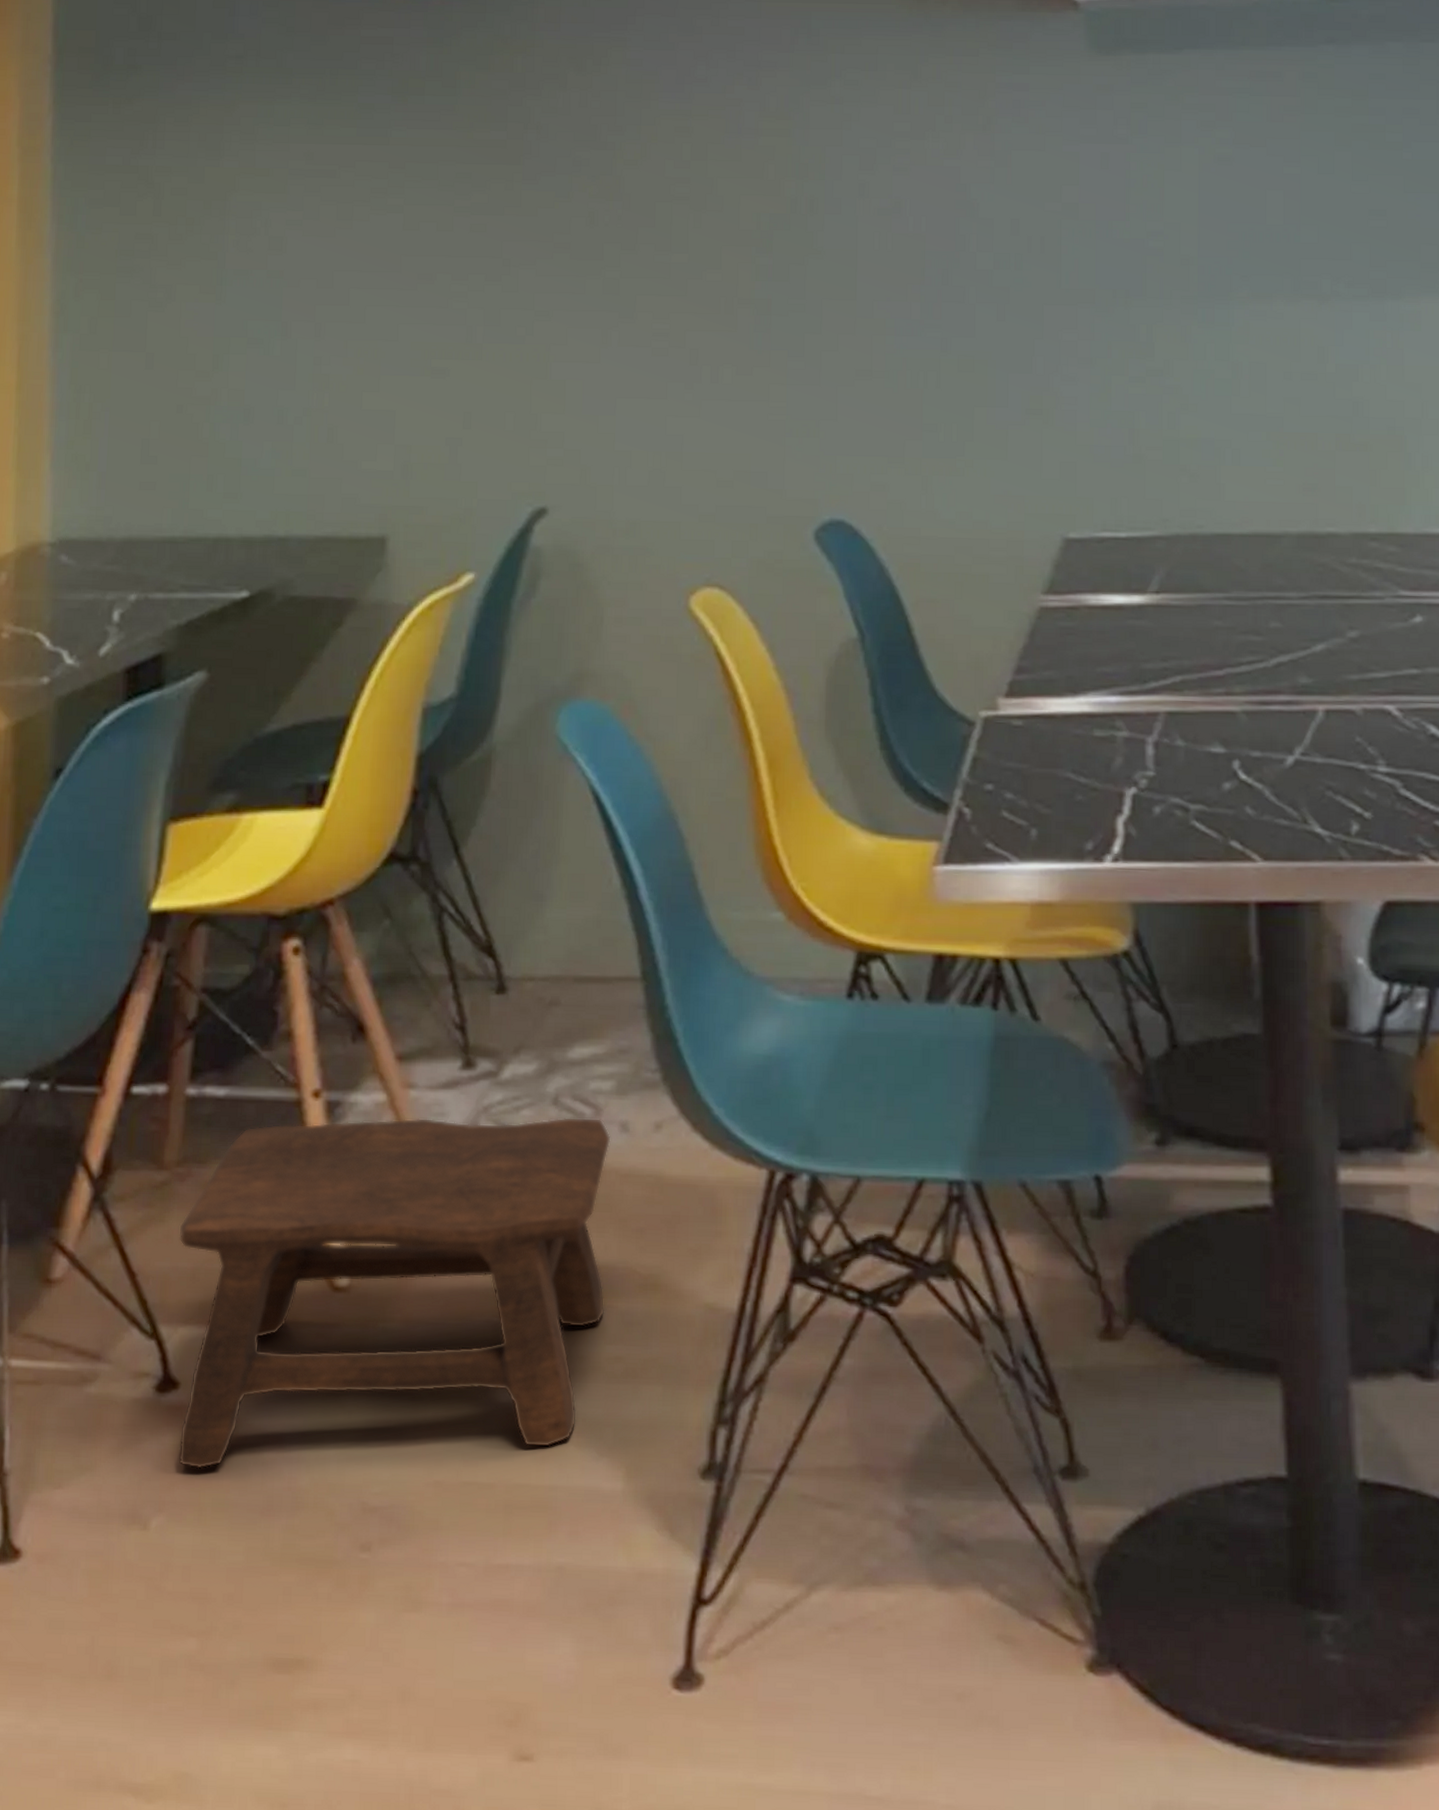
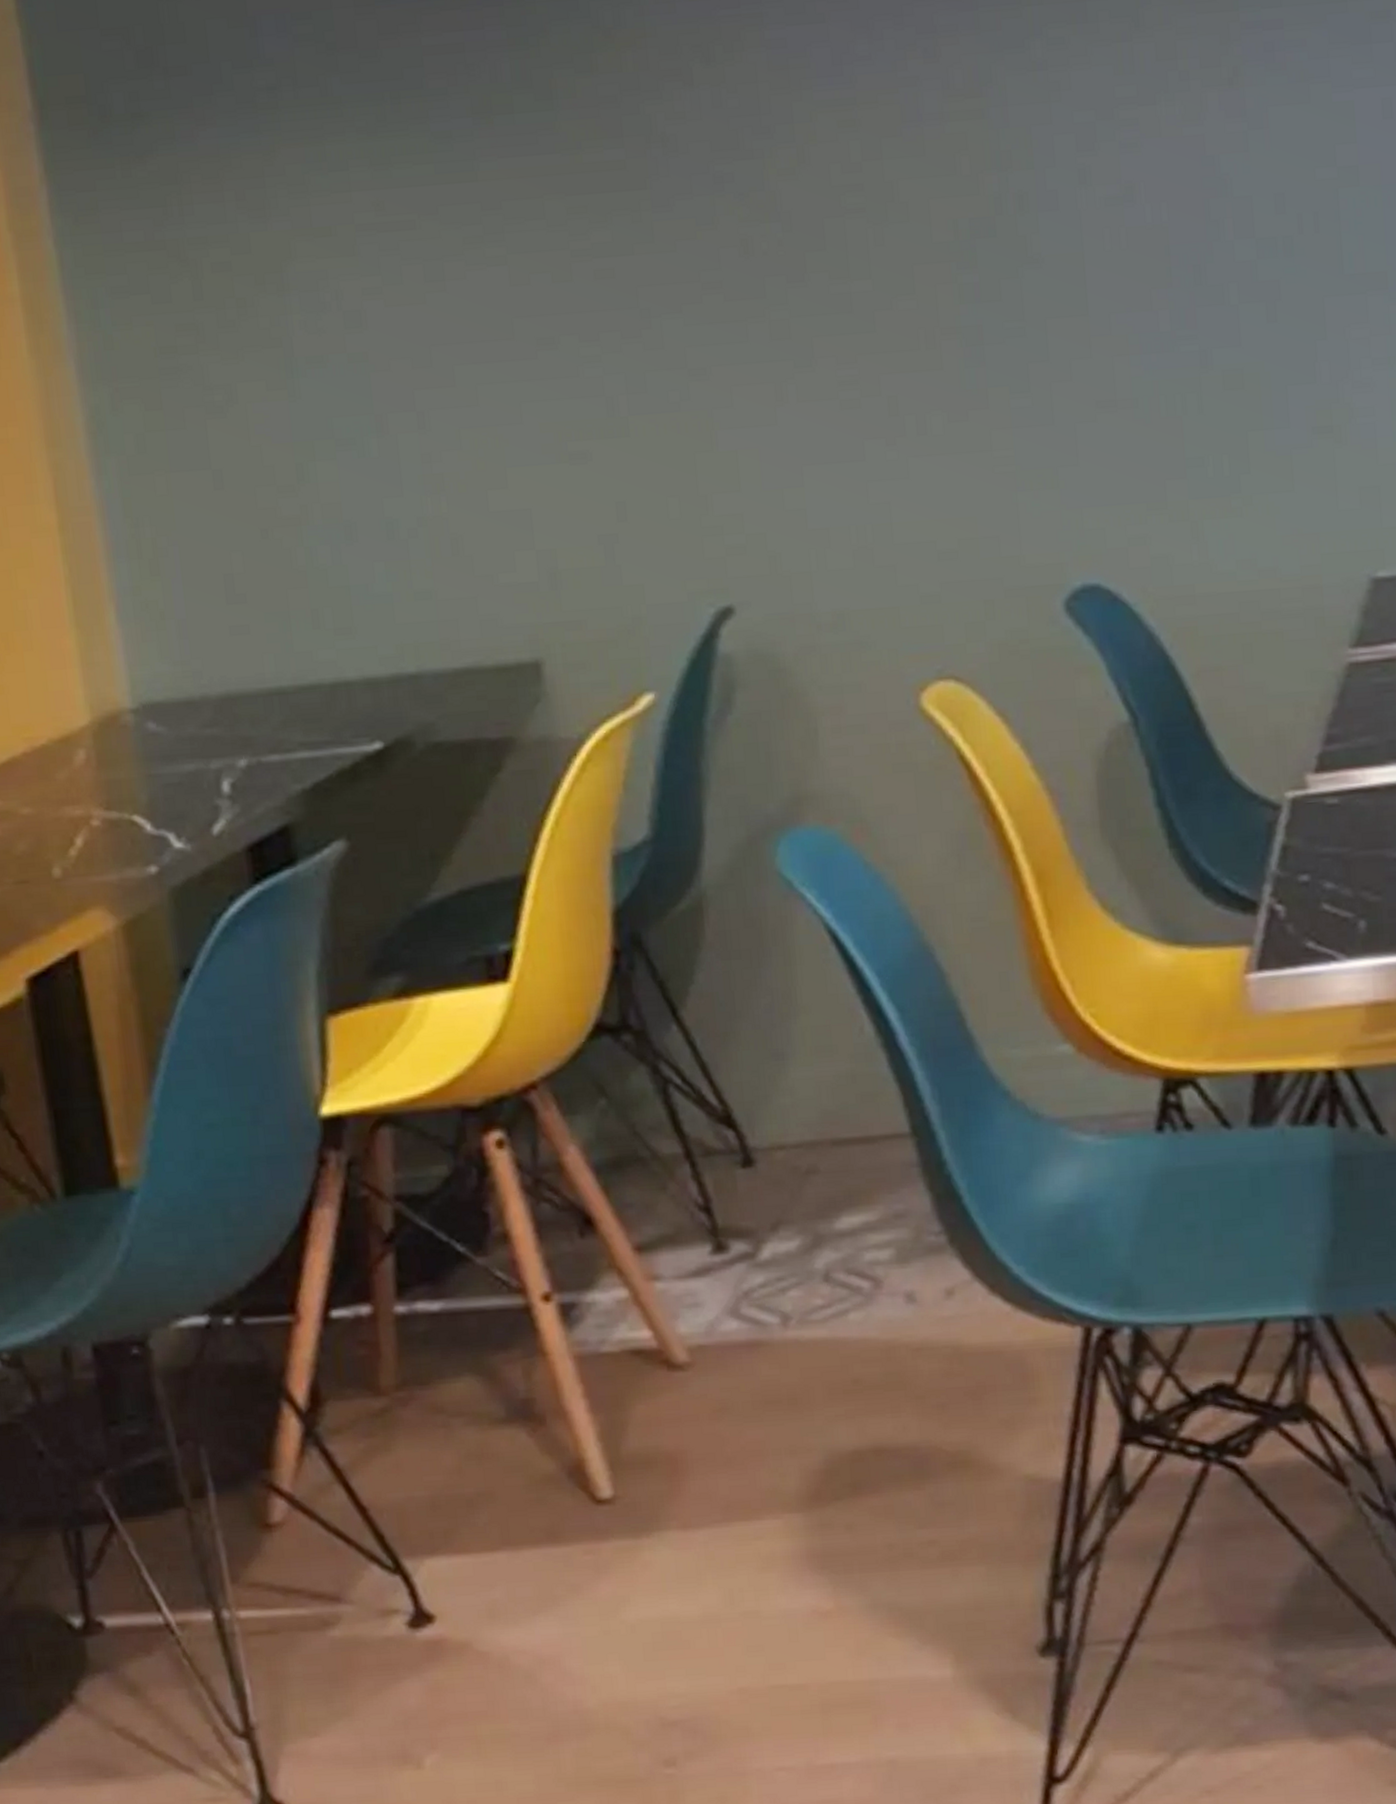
stool: present [178,1117,611,1469] -> none [409,1291,911,1702]

